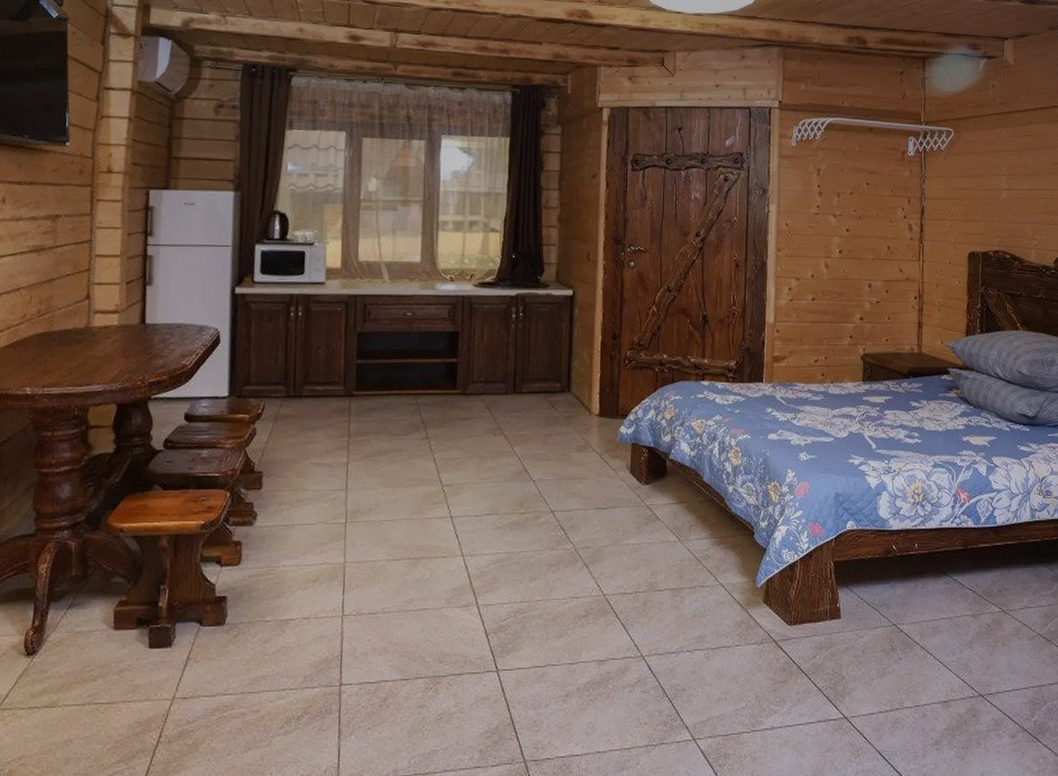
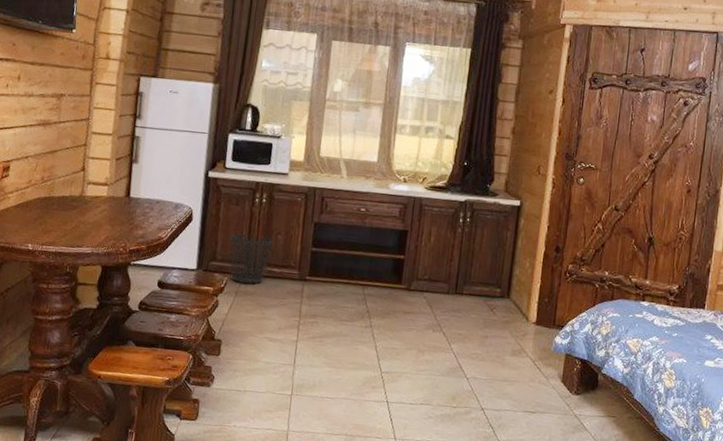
wastebasket: none [263,352,314,406] -> present [229,233,274,284]

